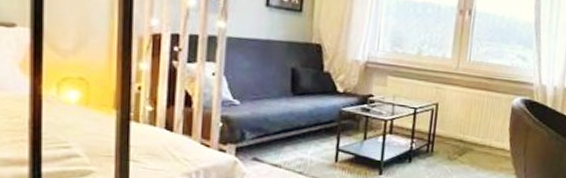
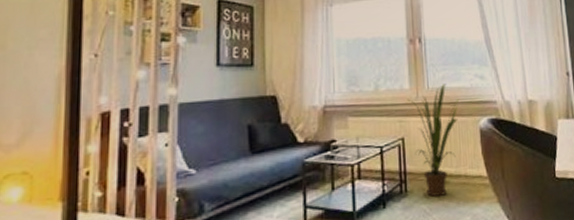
house plant: none [446,59,498,160] -> present [407,84,459,197]

